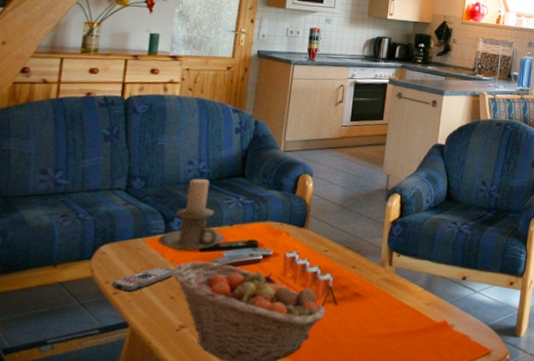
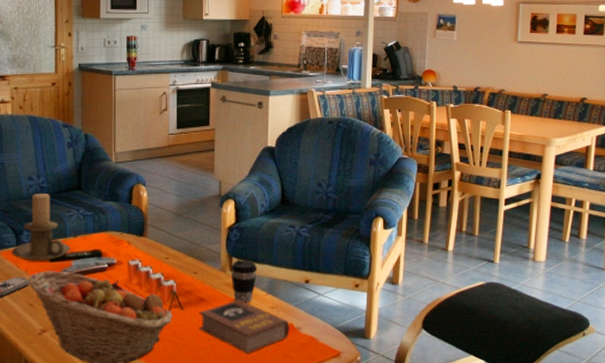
book: none [351,295,444,352] -> present [199,300,290,354]
coffee cup: none [389,255,417,299] -> present [230,260,258,303]

